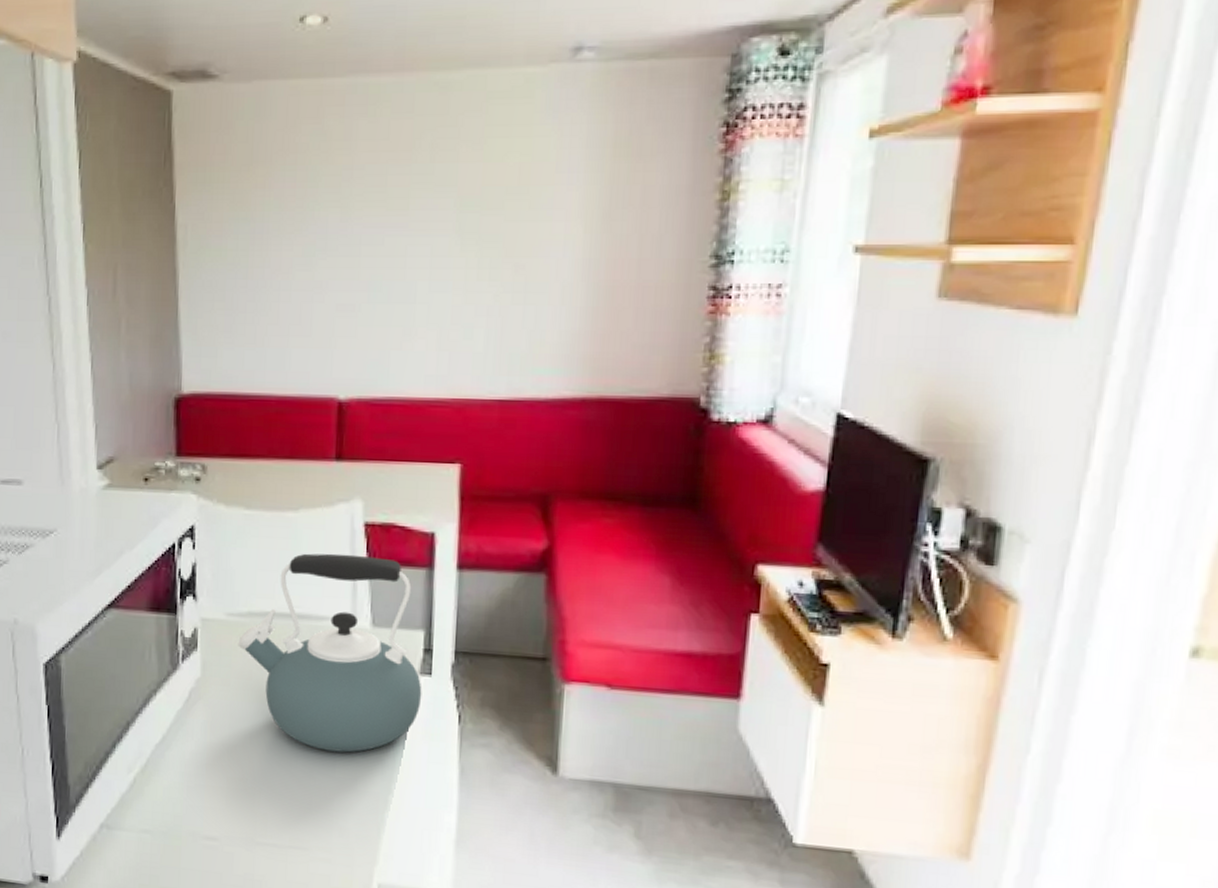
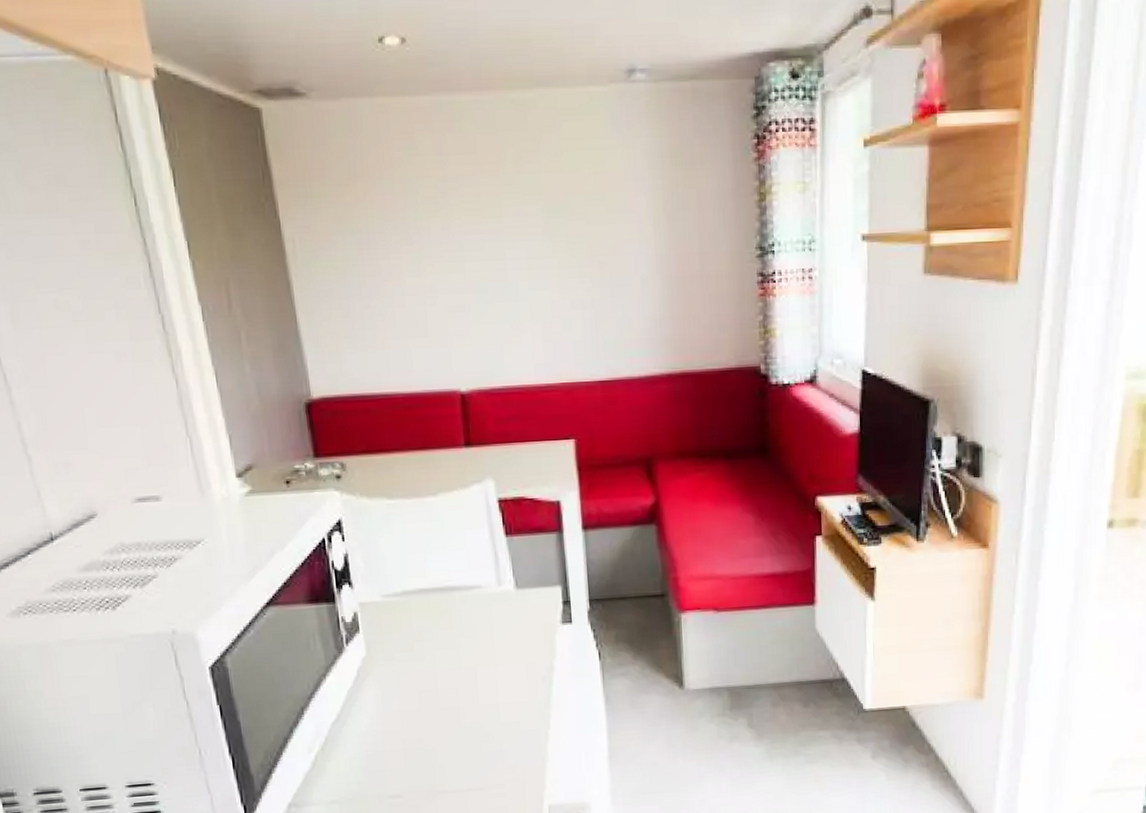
kettle: present [238,553,422,753] -> none [397,528,566,702]

